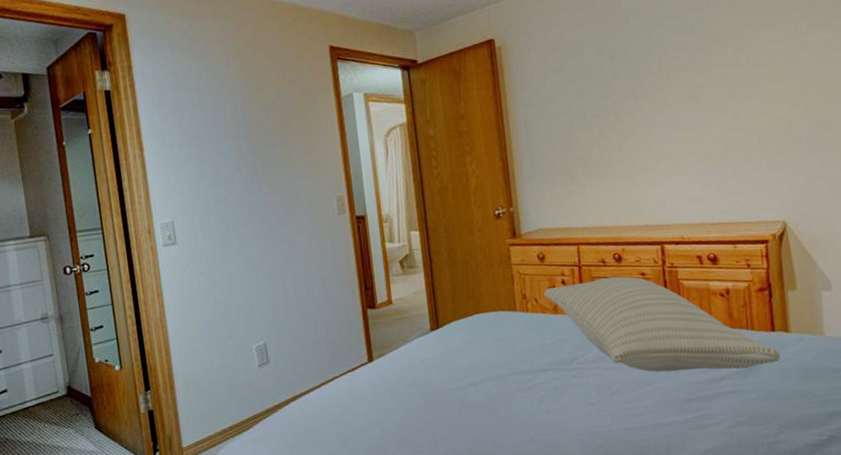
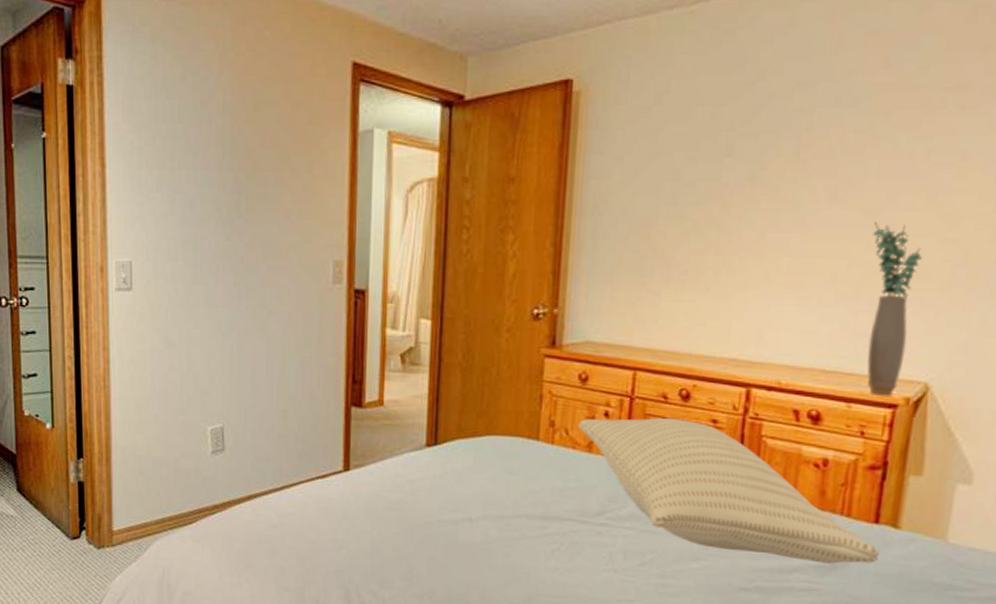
vase: none [724,110,765,237] -> present [867,222,922,397]

